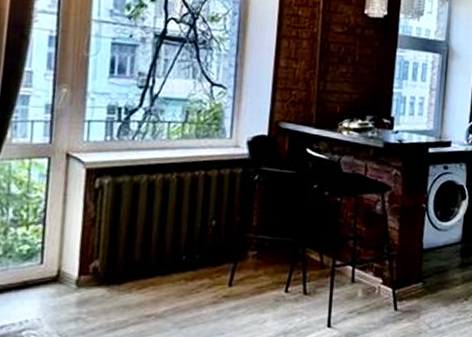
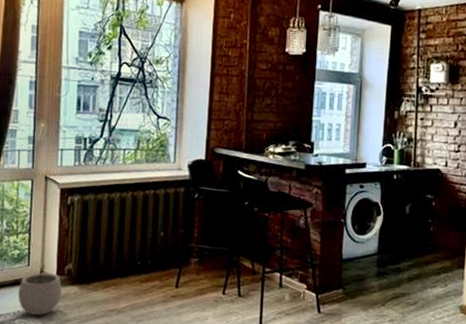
plant pot: none [26,259,85,324] -> present [18,262,62,315]

